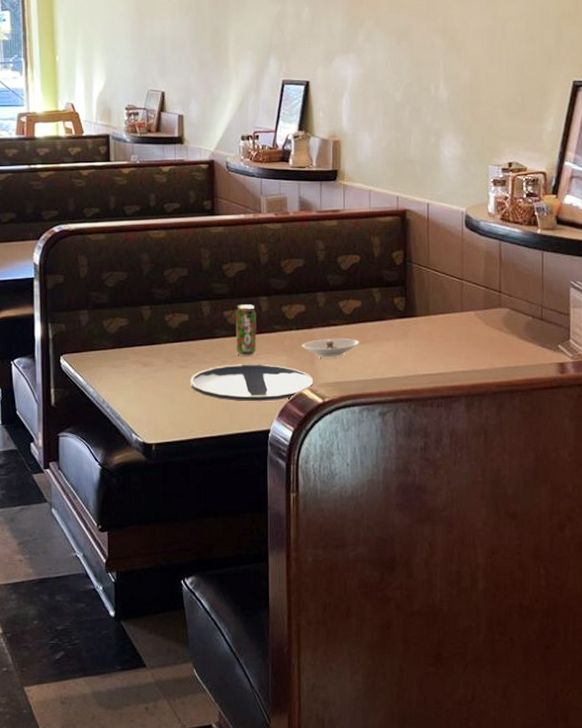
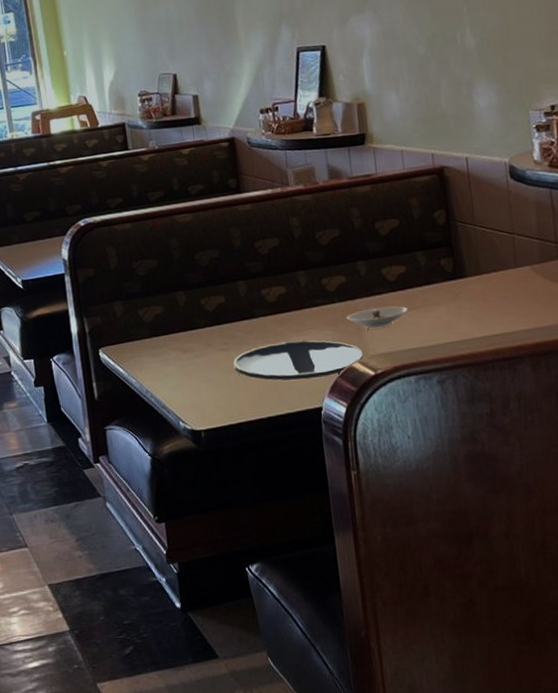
beverage can: present [235,304,257,356] -> none [273,280,300,334]

